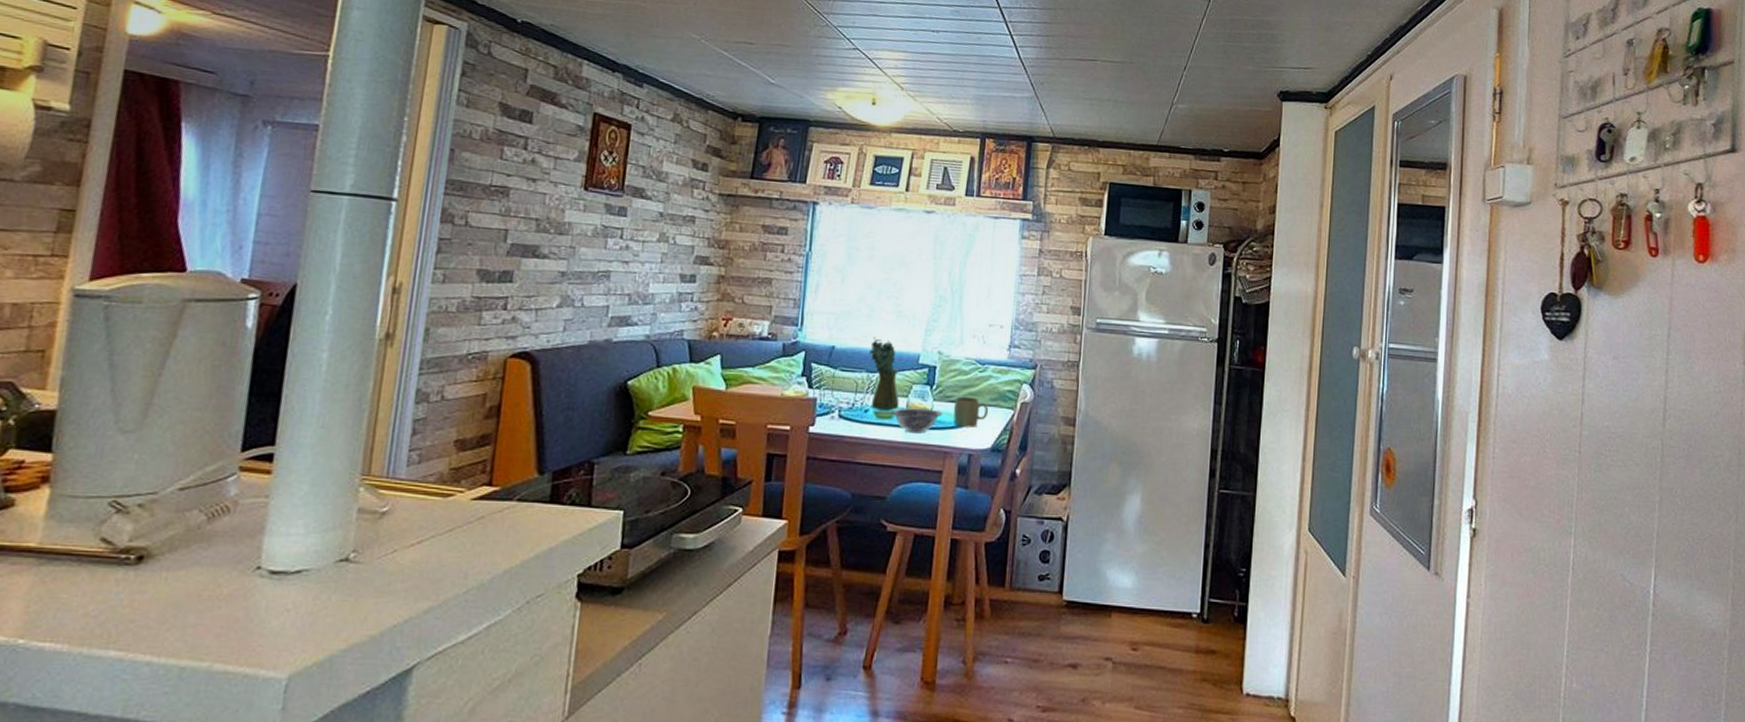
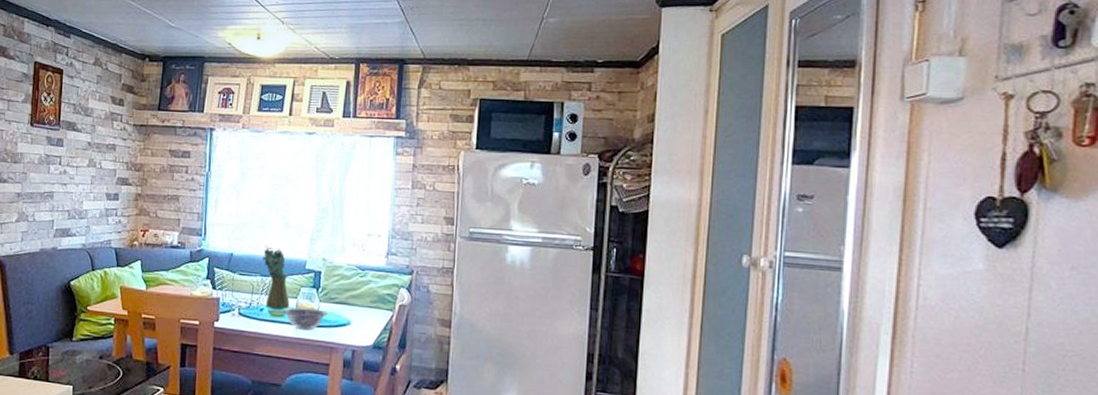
mug: present [953,396,989,427] -> none [337,298,370,326]

